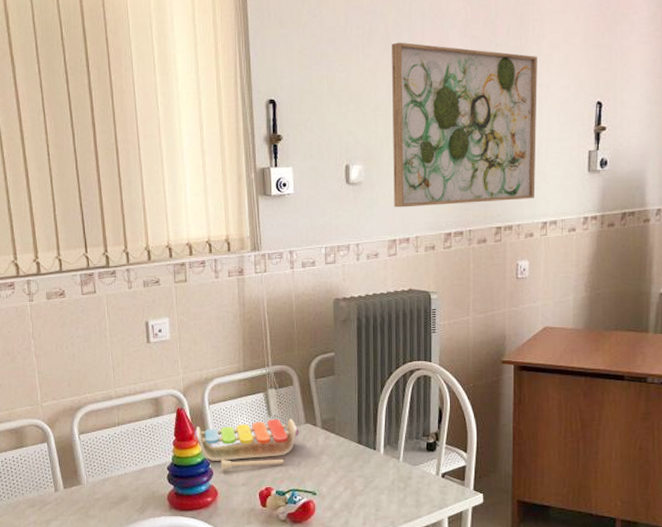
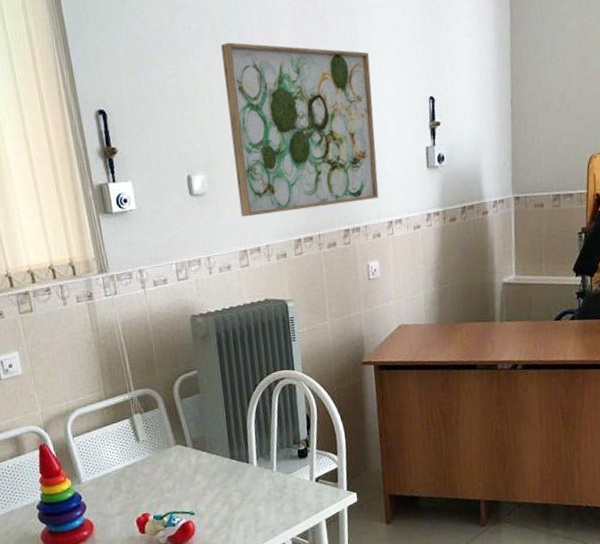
toy xylophone: present [194,418,299,470] -> none [61,441,170,502]

